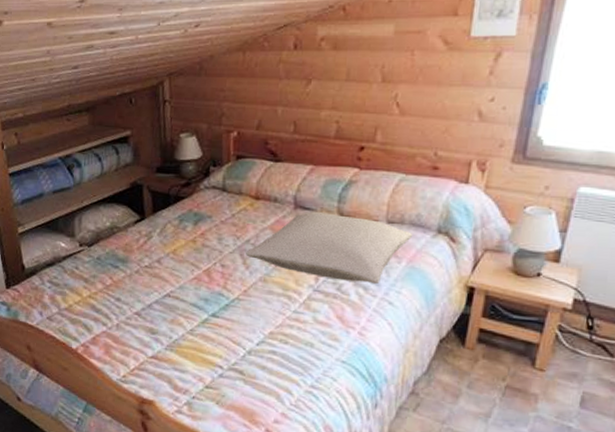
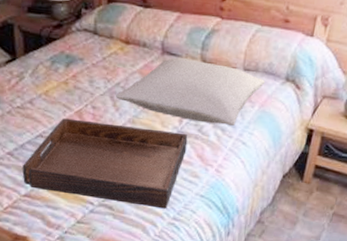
serving tray: none [149,277,326,375] -> present [22,118,188,209]

